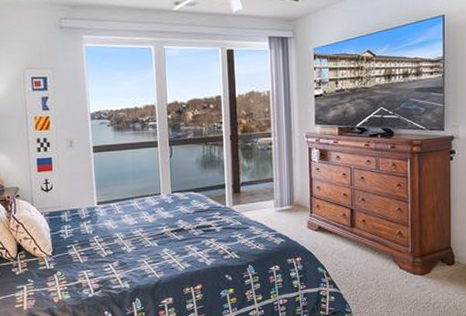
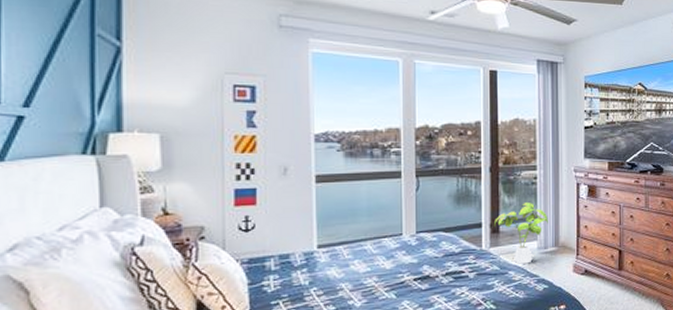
house plant: none [236,166,283,220] -> present [494,203,548,264]

